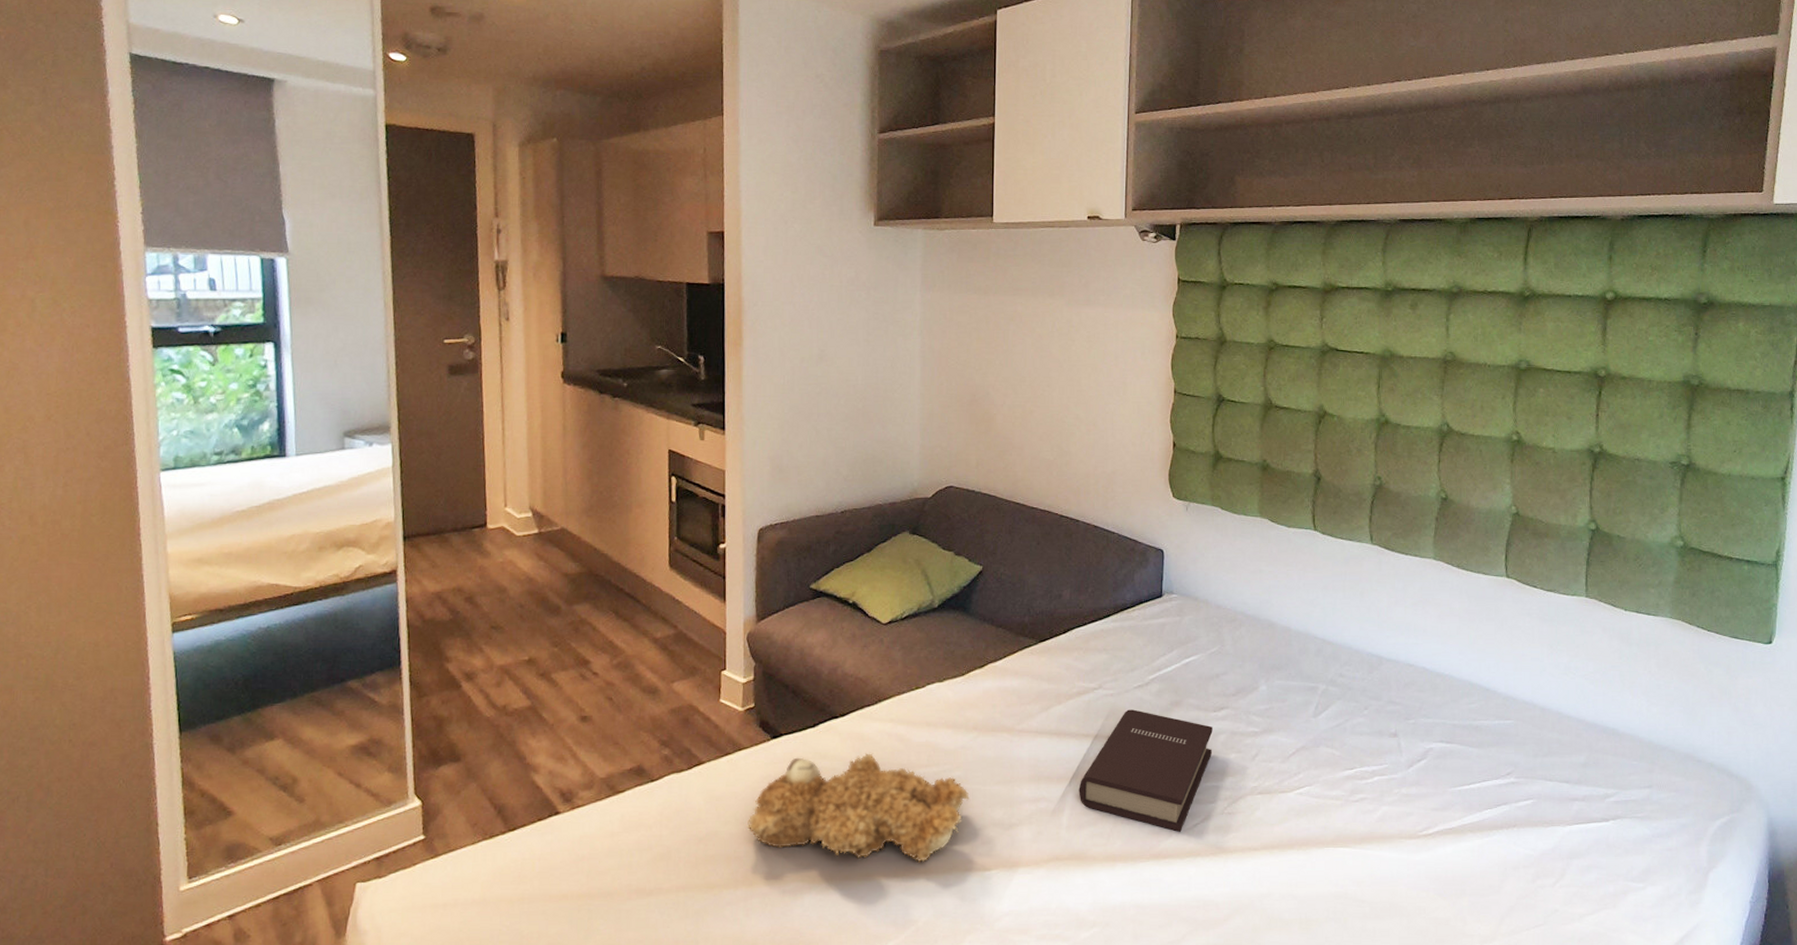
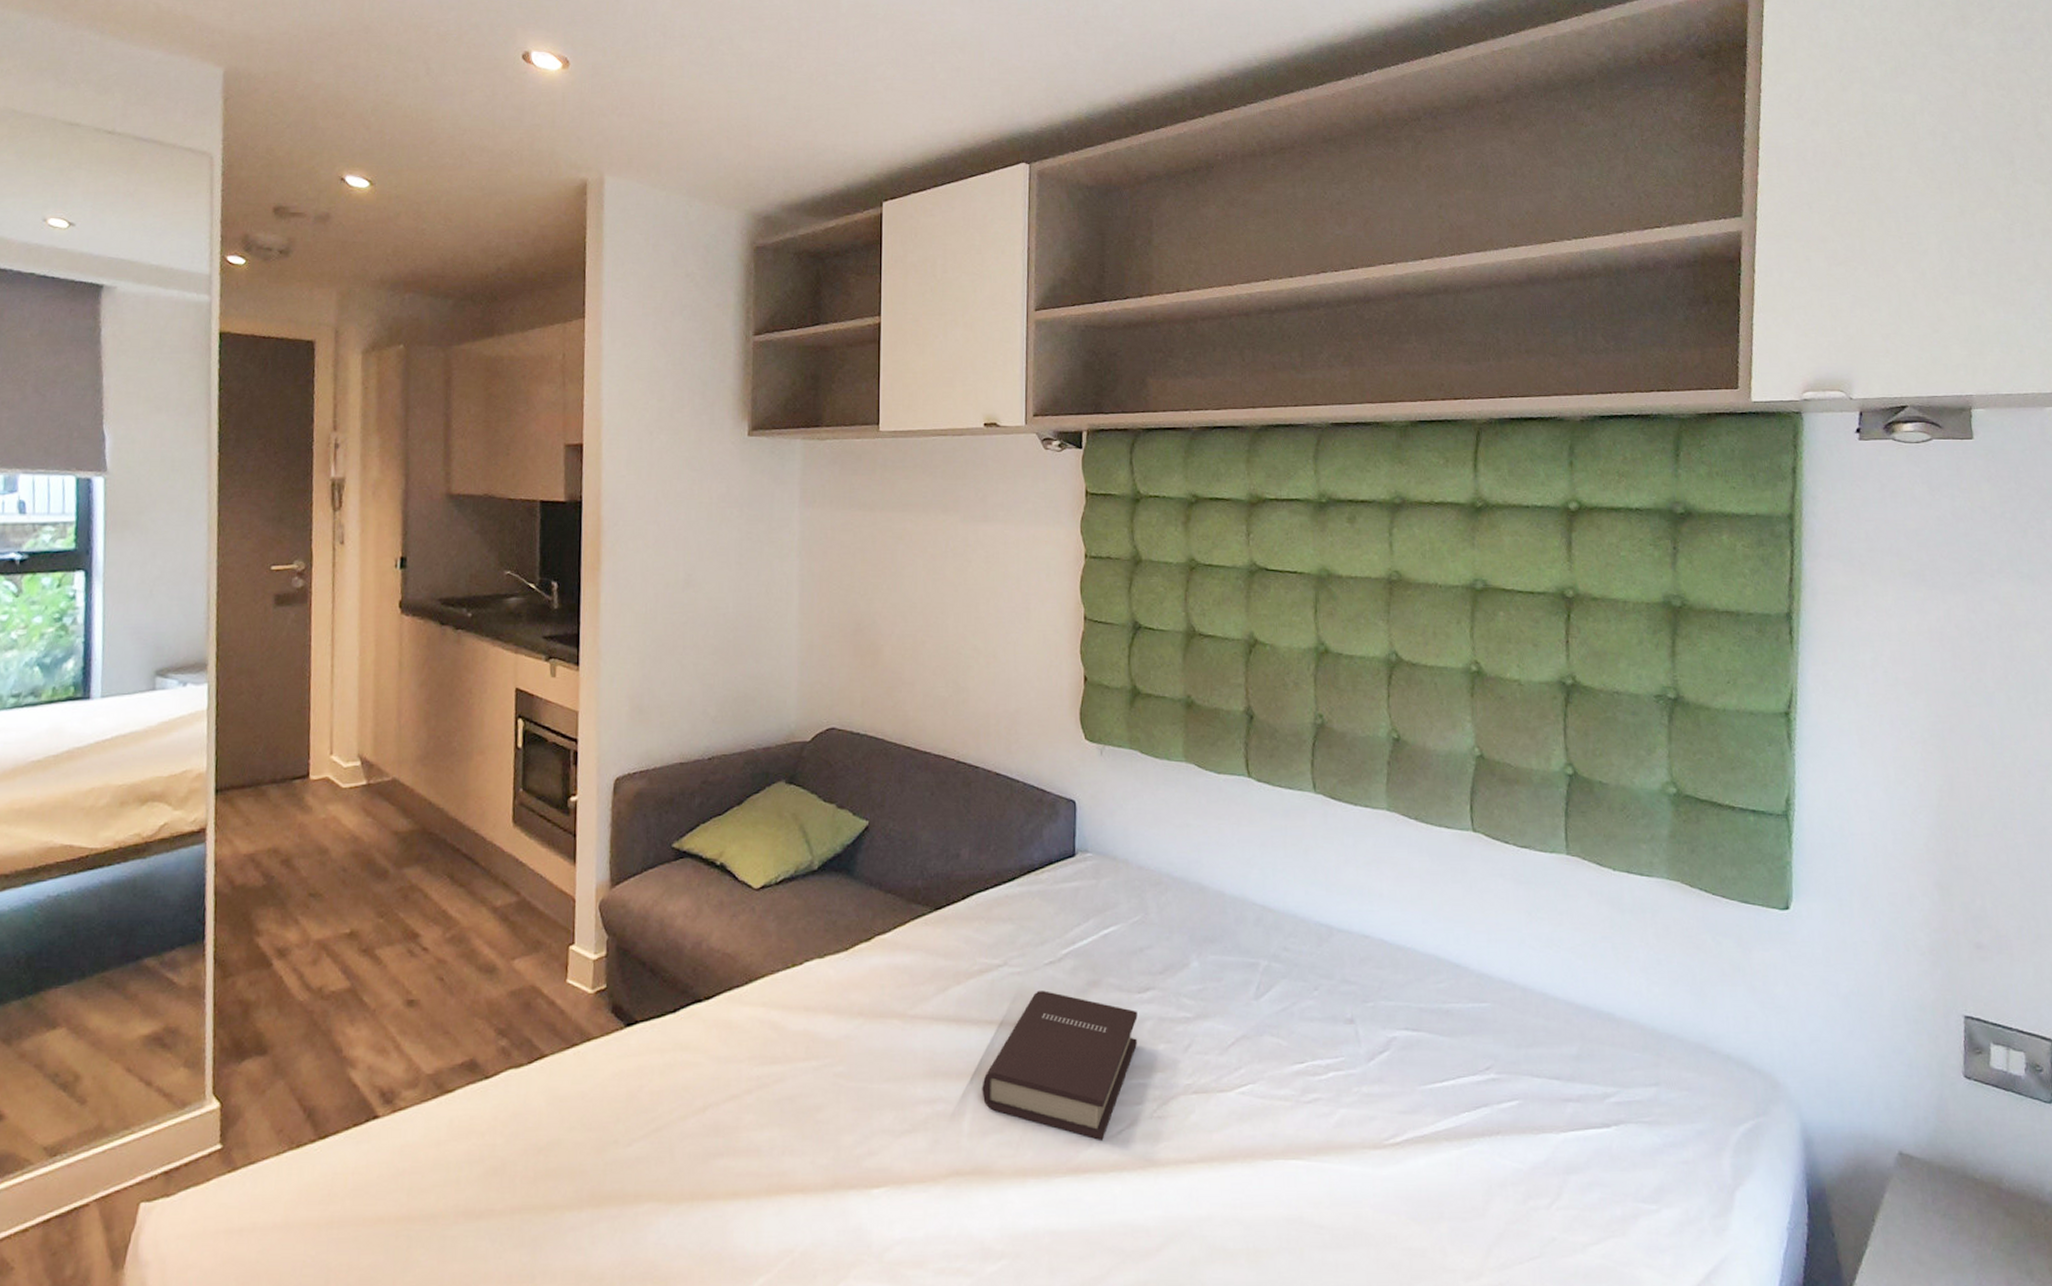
teddy bear: present [746,753,970,863] -> none [594,1044,854,1178]

